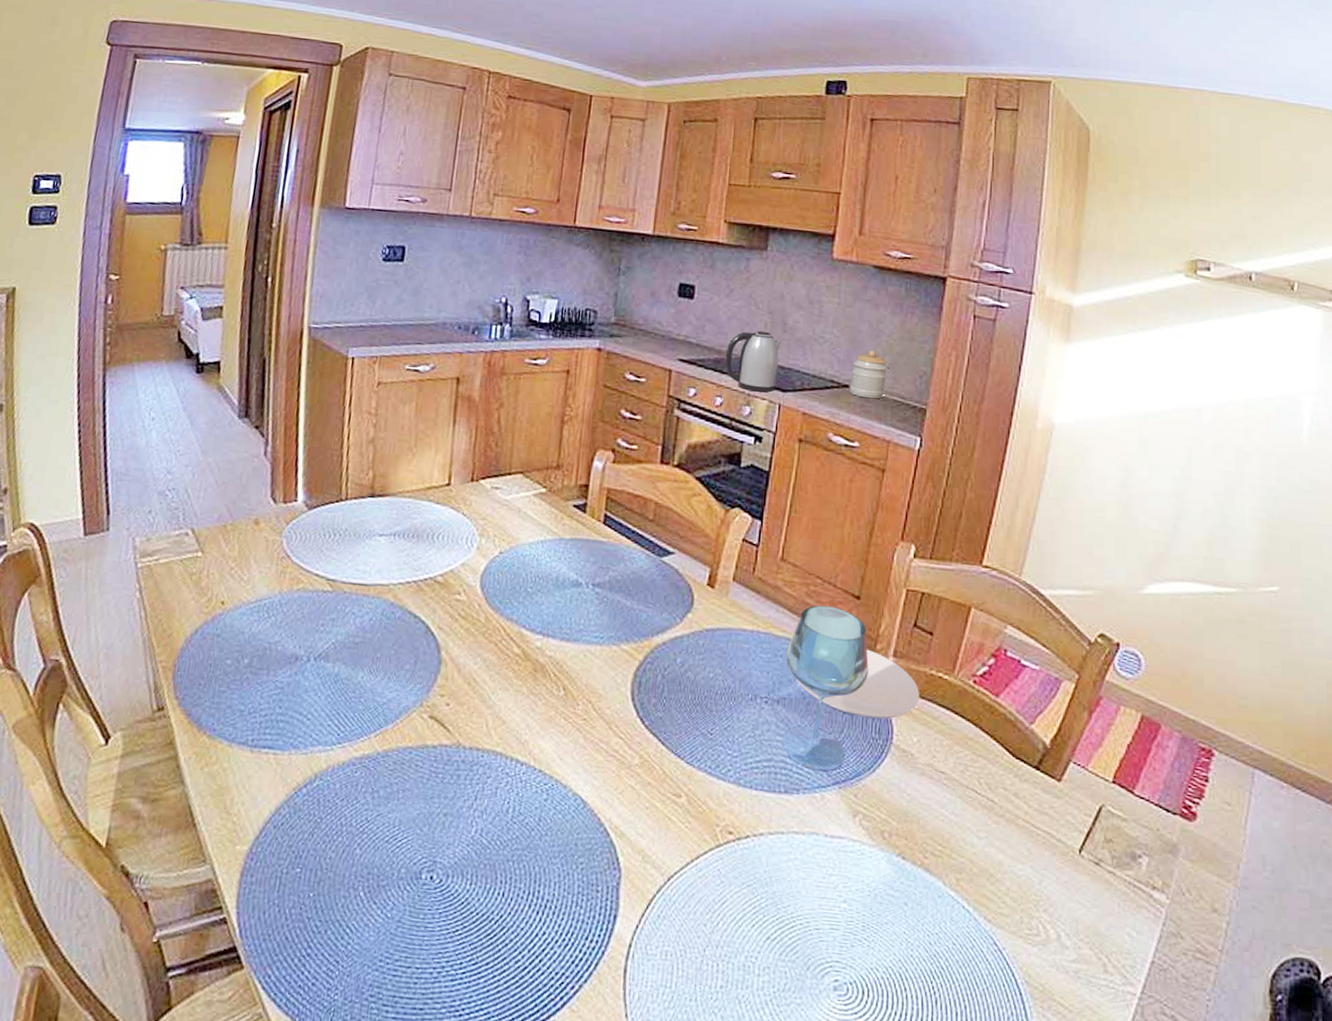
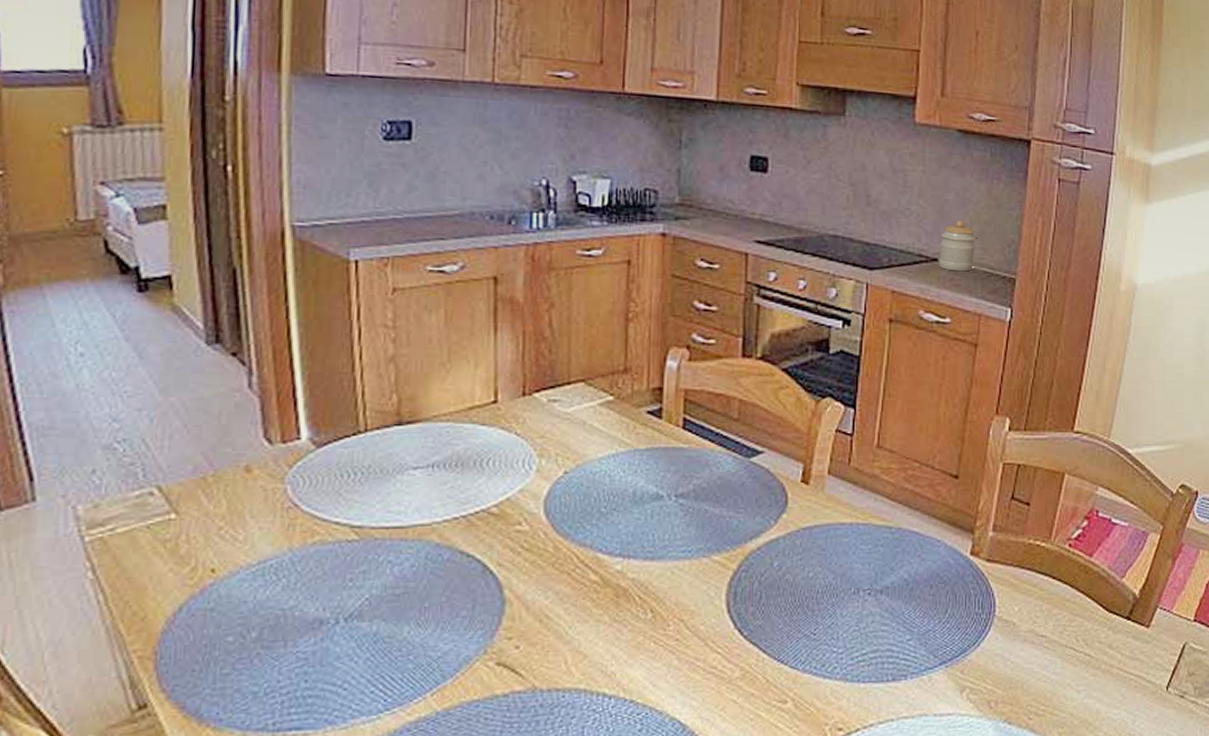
kettle: present [726,330,782,393] -> none [807,204,866,272]
wine glass: present [782,605,869,772] -> none [887,489,969,654]
plate: present [794,649,920,719] -> none [896,527,1020,595]

